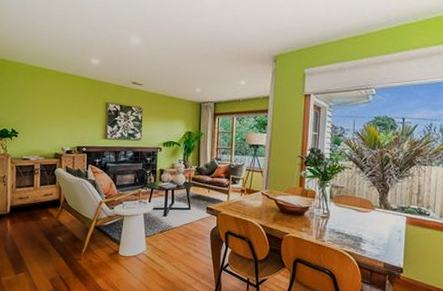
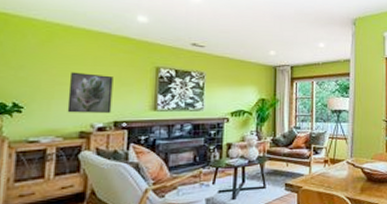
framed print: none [46,106,76,139] -> present [67,72,114,113]

